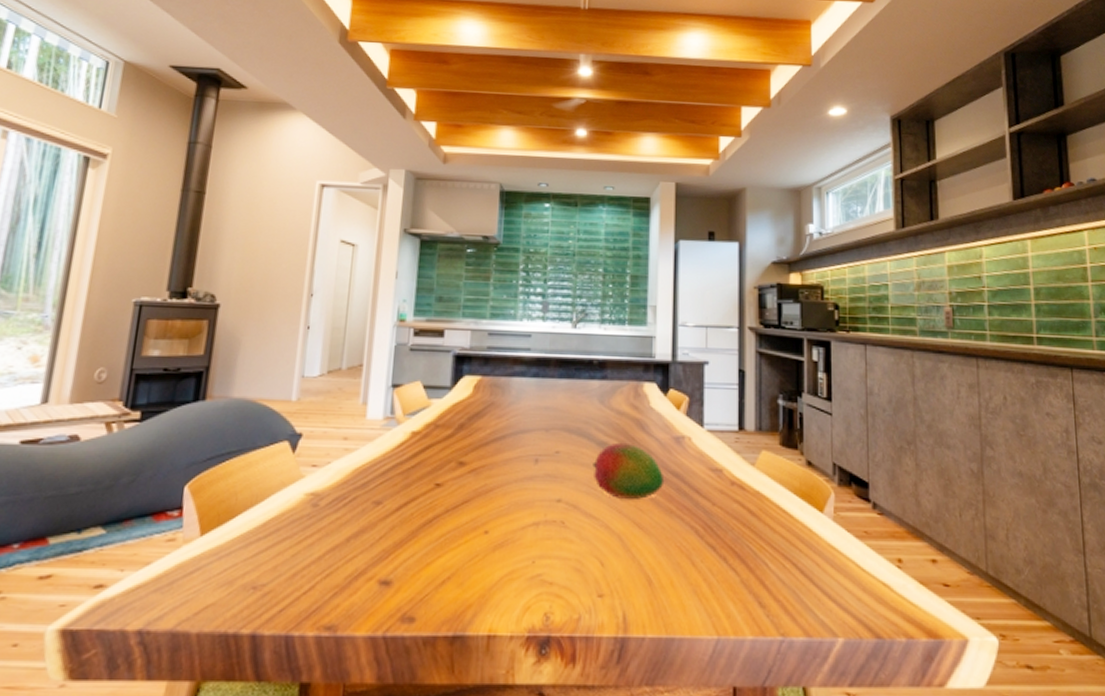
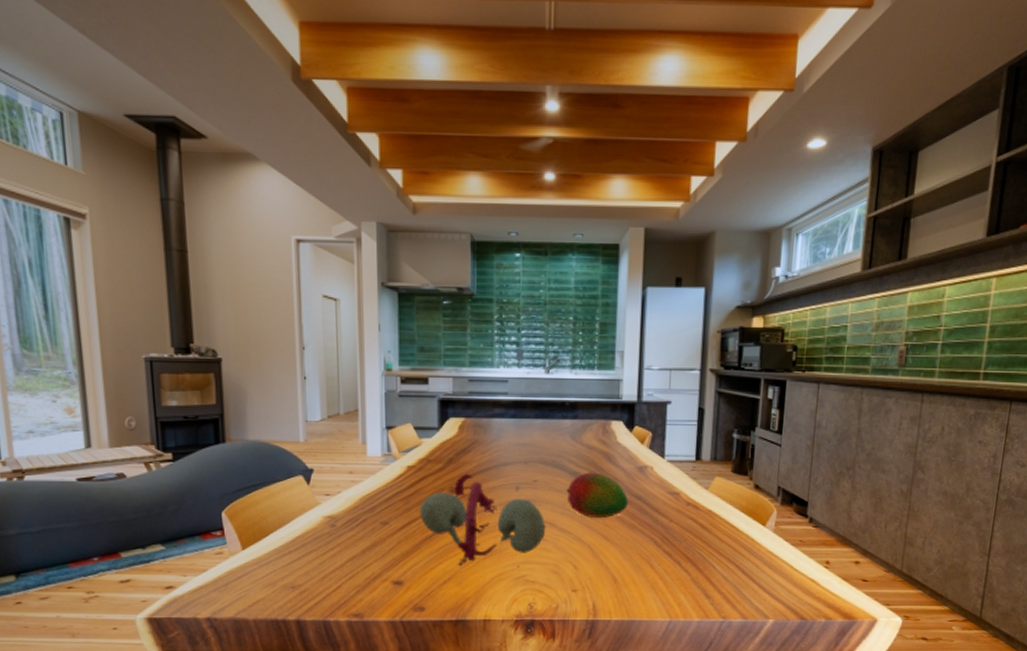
plant: none [420,441,569,562] -> present [419,473,546,567]

